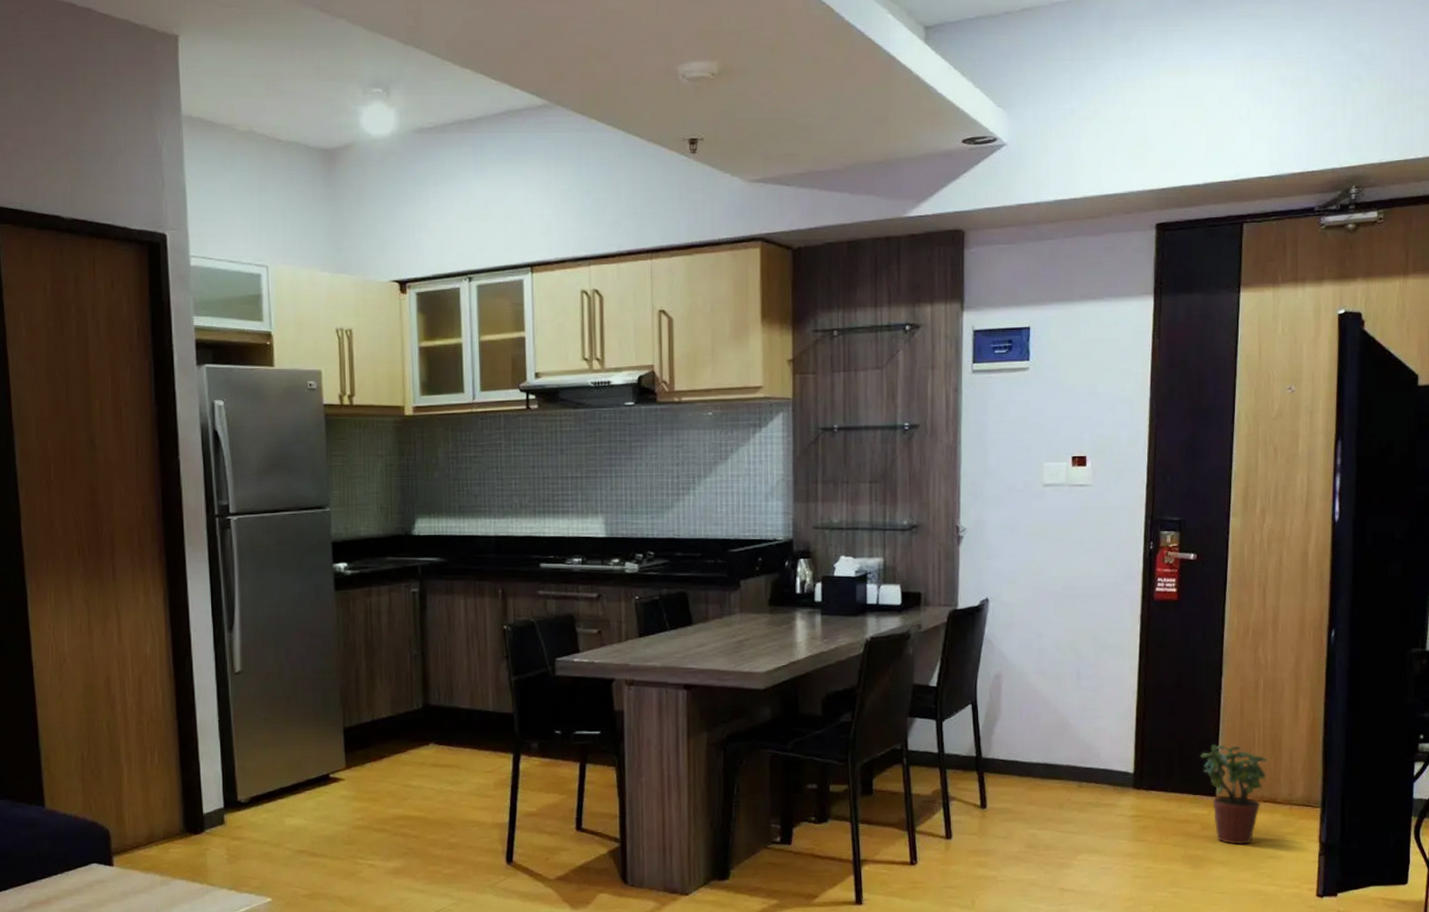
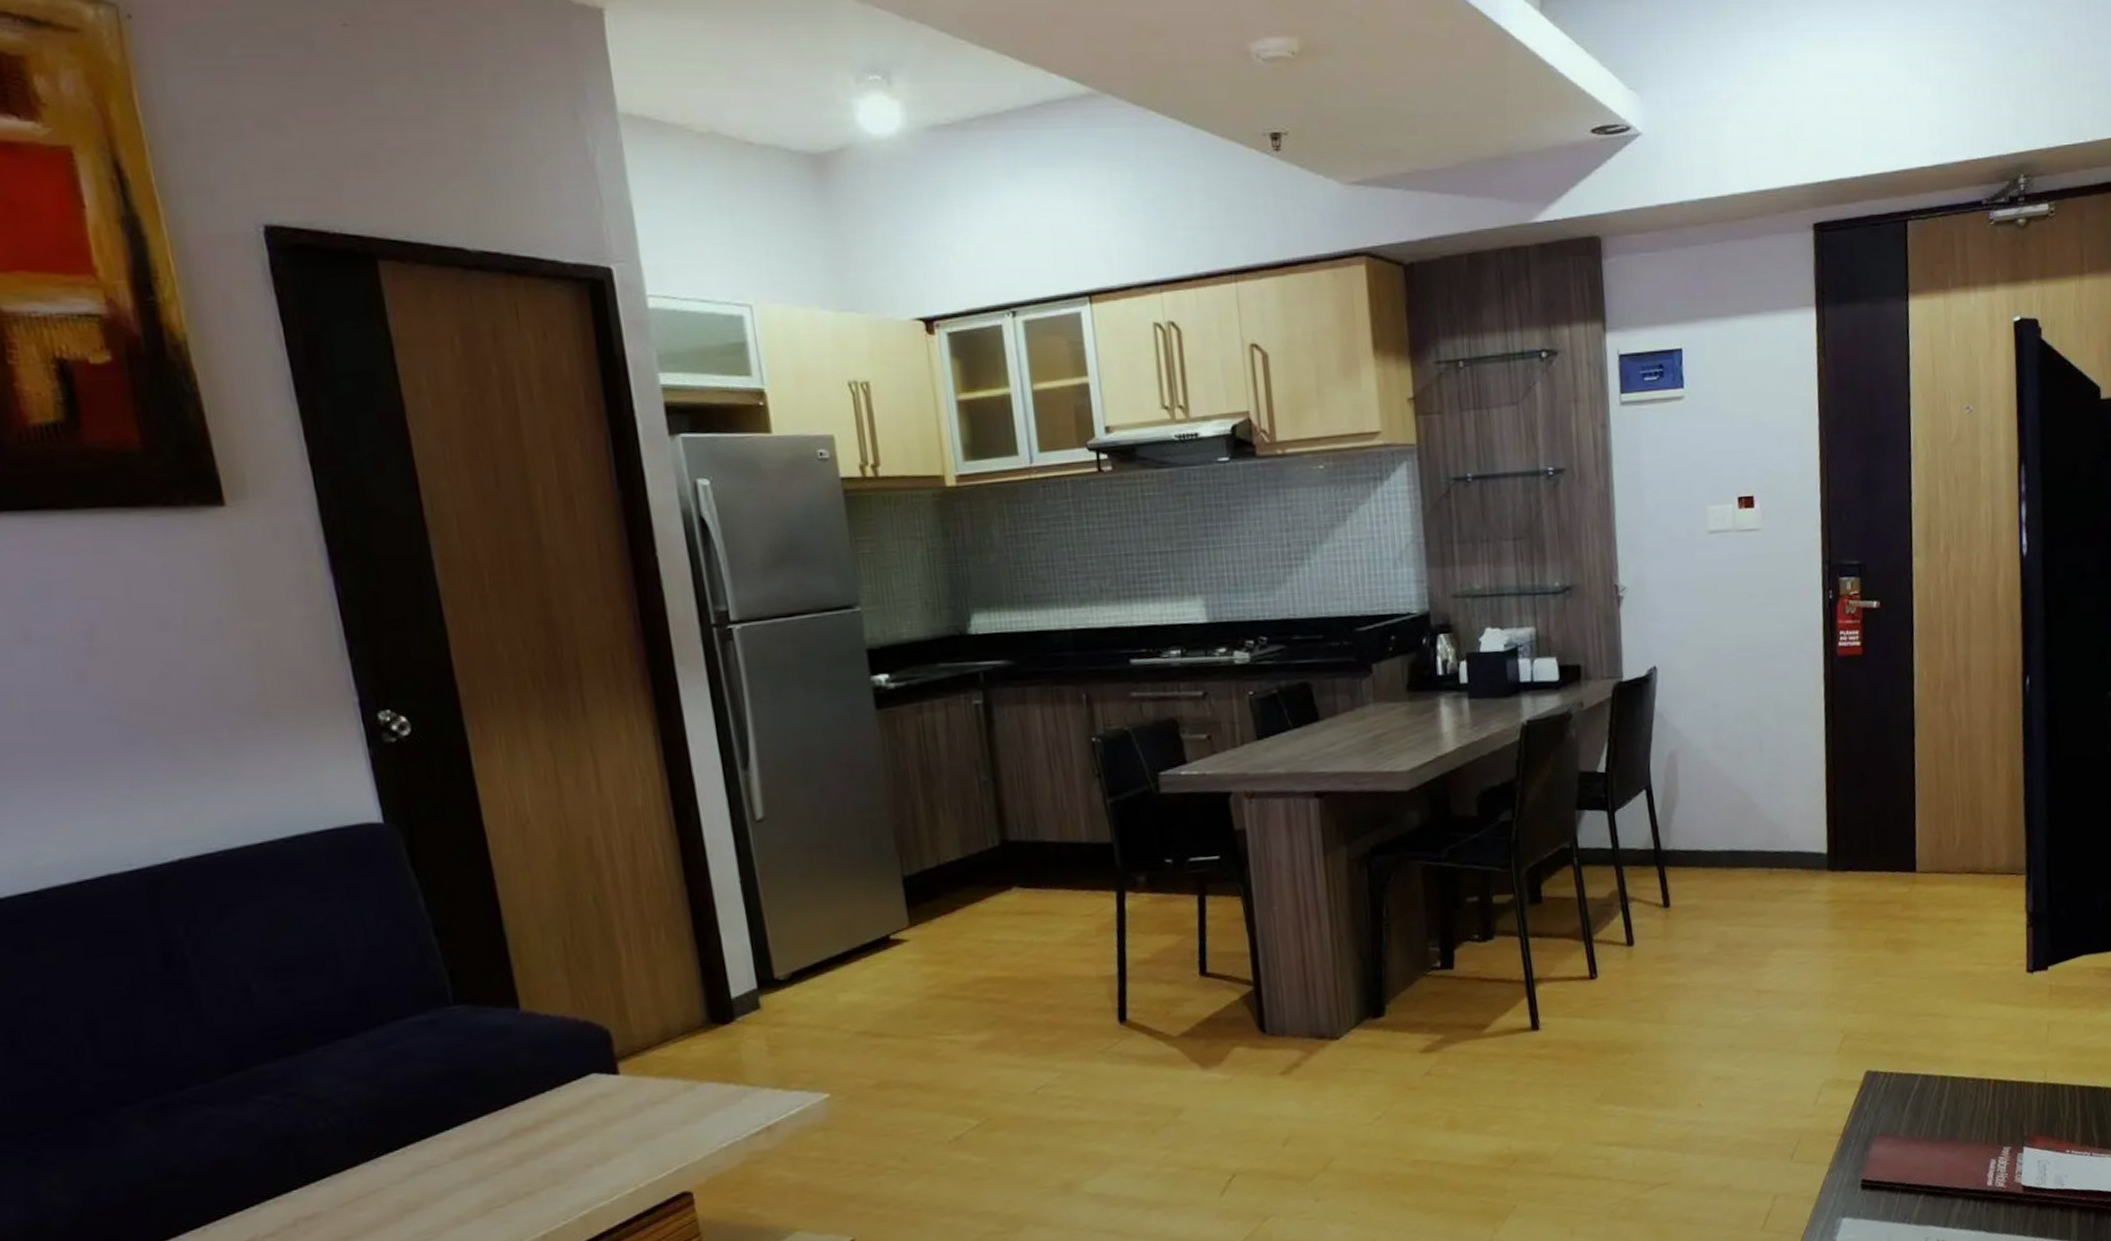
potted plant: present [1200,744,1268,846] -> none [1897,813,1968,924]

